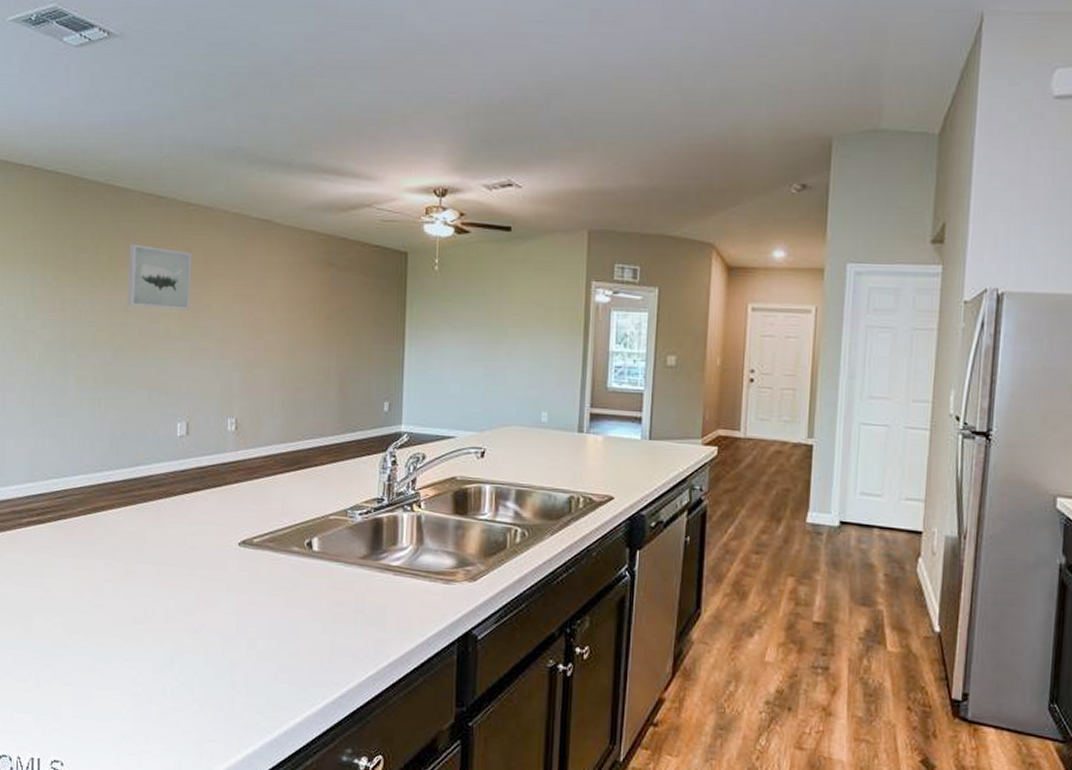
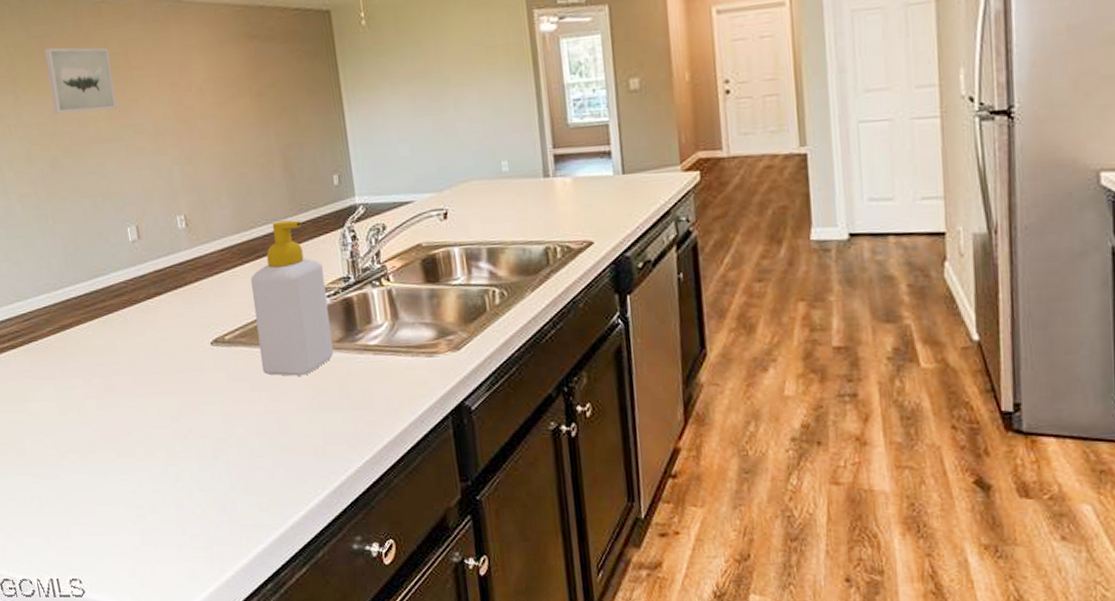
soap bottle: none [284,437,360,587] -> present [251,220,334,376]

